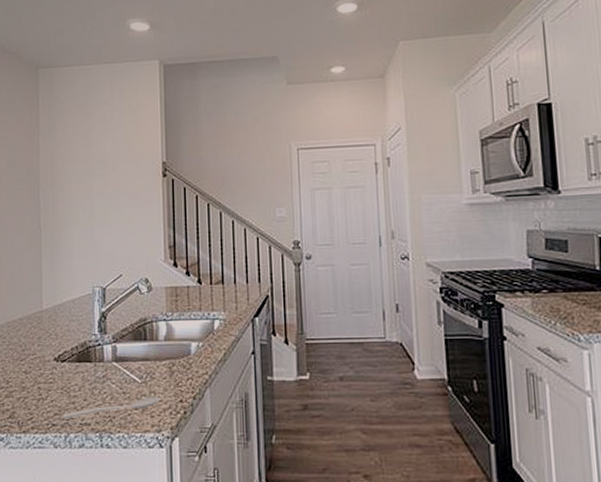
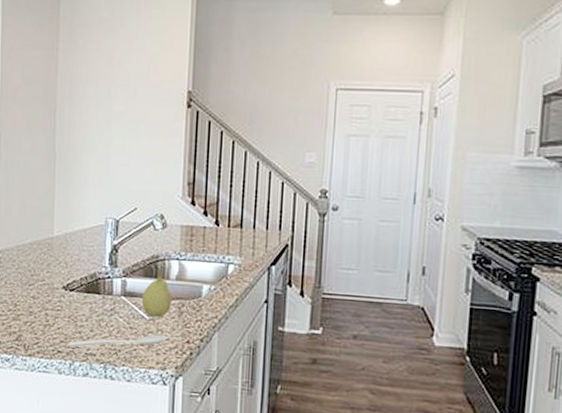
fruit: none [132,330,162,380] -> present [141,267,172,318]

